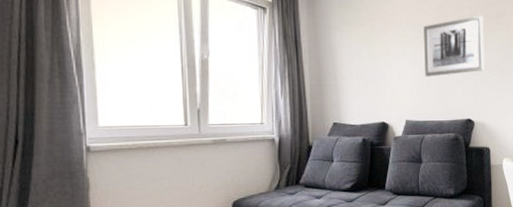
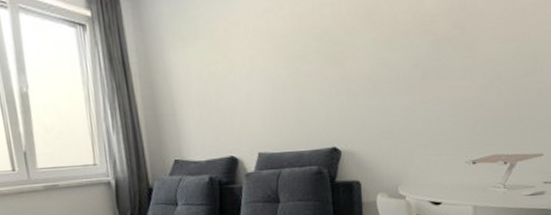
wall art: present [424,15,485,77] -> none [274,13,353,98]

